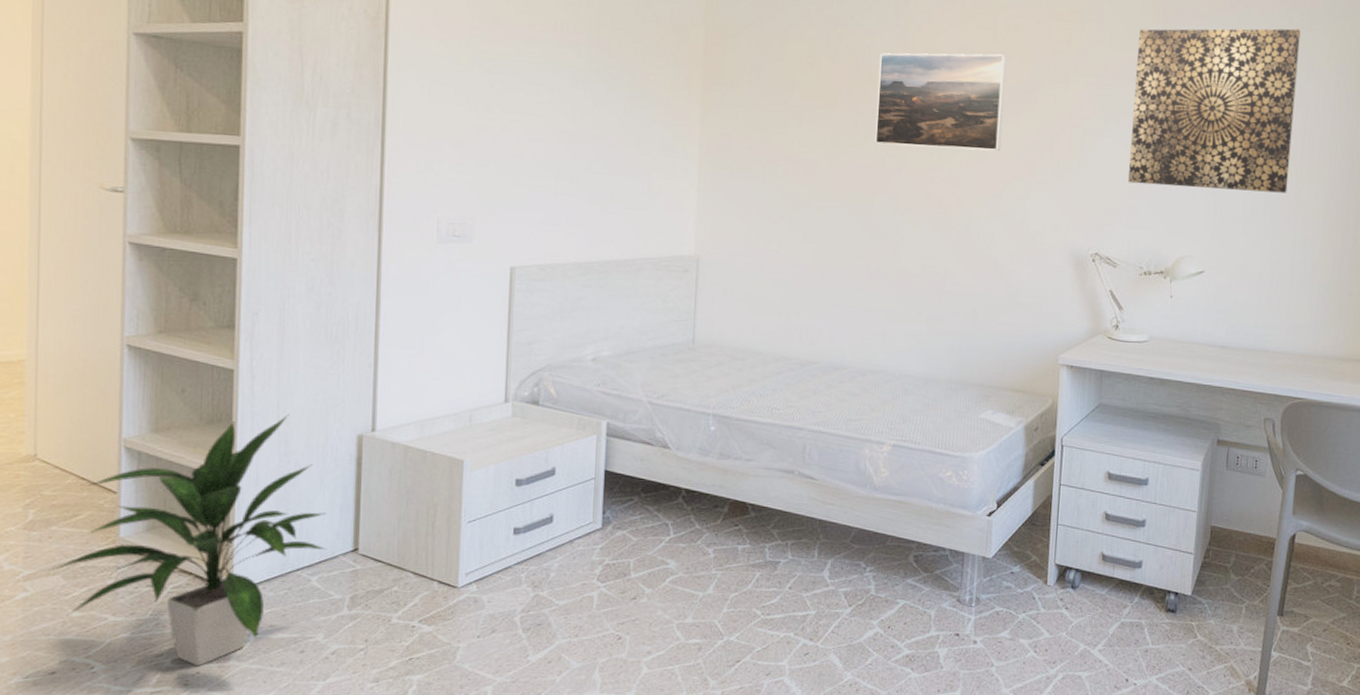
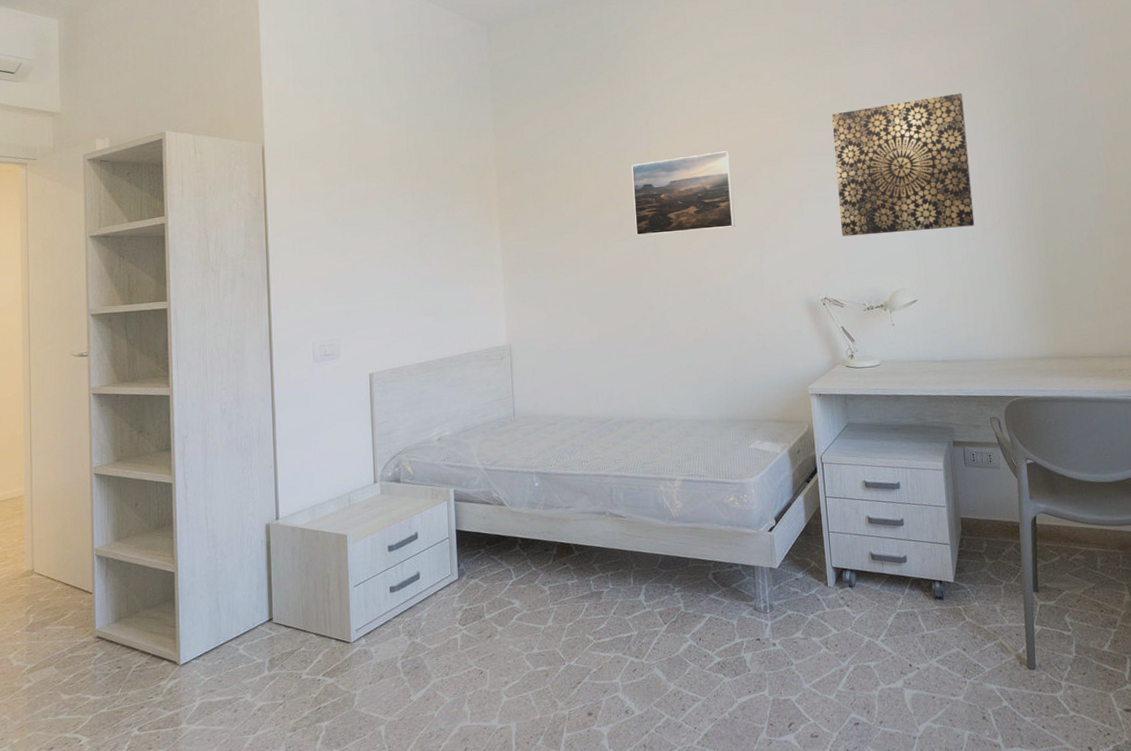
indoor plant: present [48,414,326,667] -> none [45,514,249,732]

